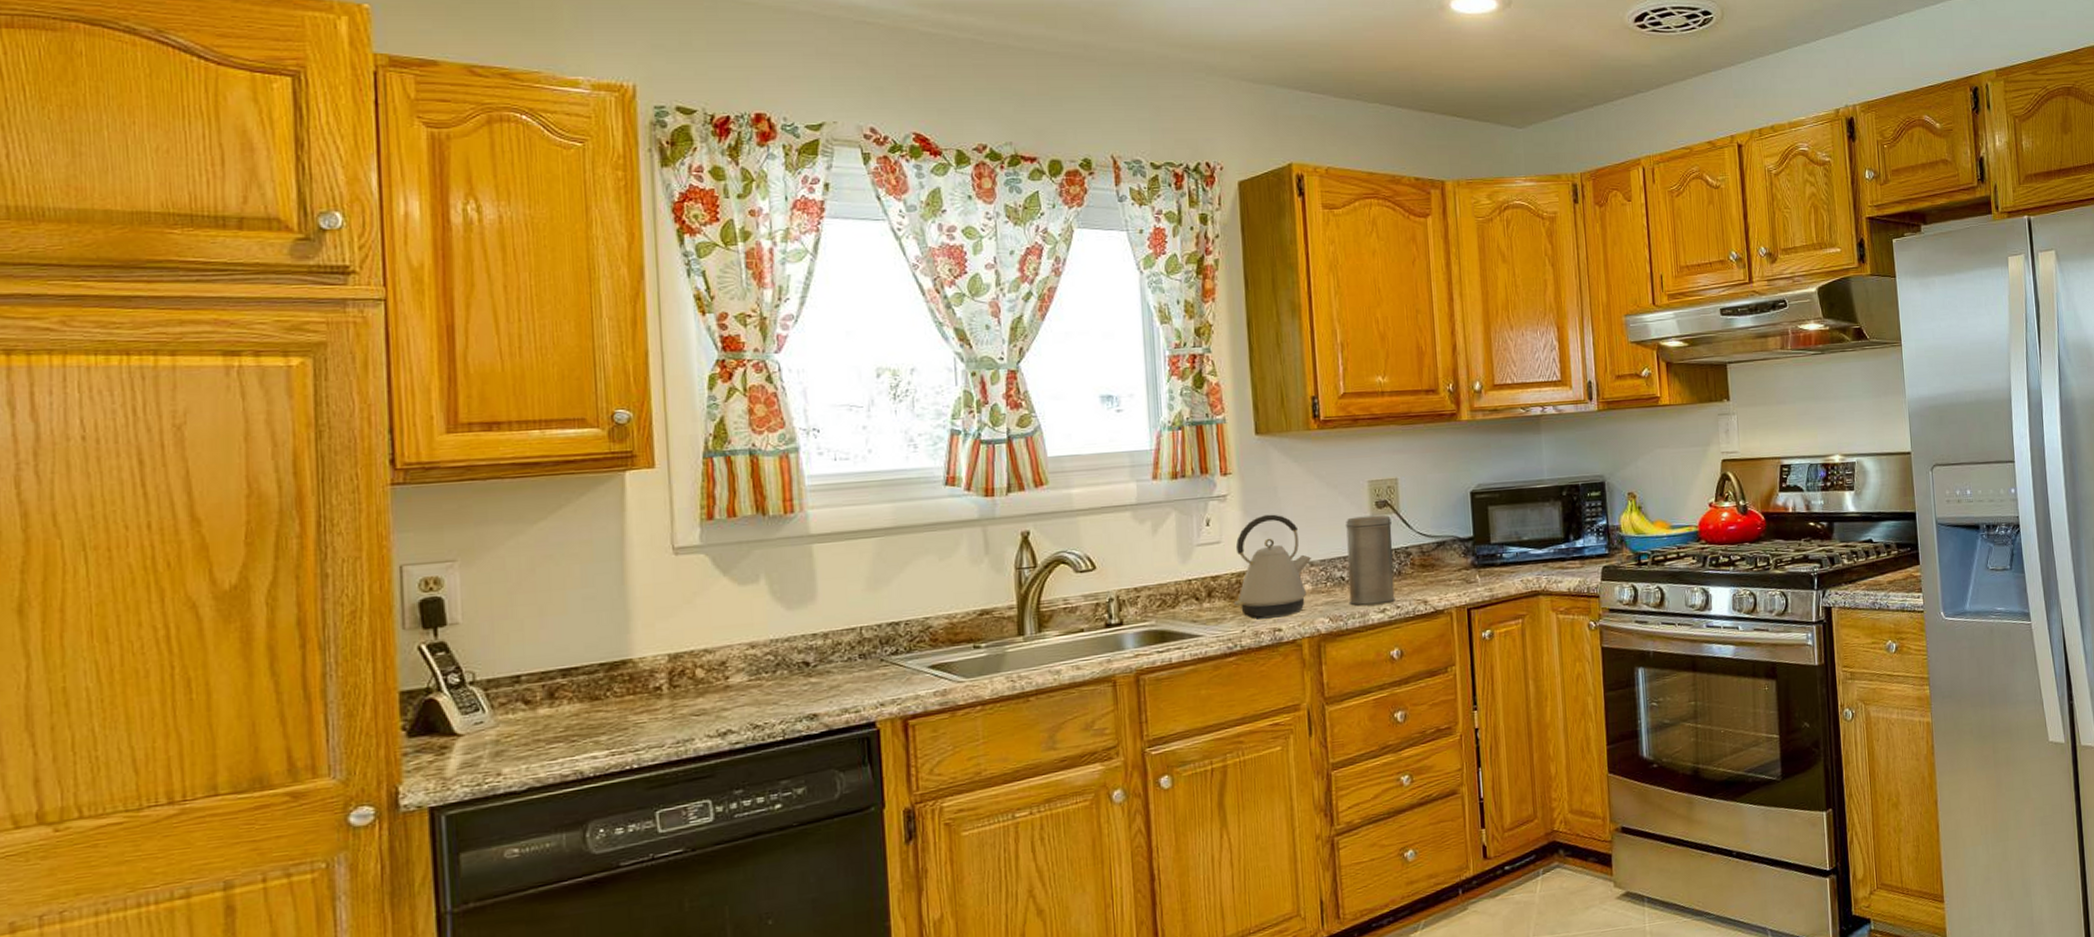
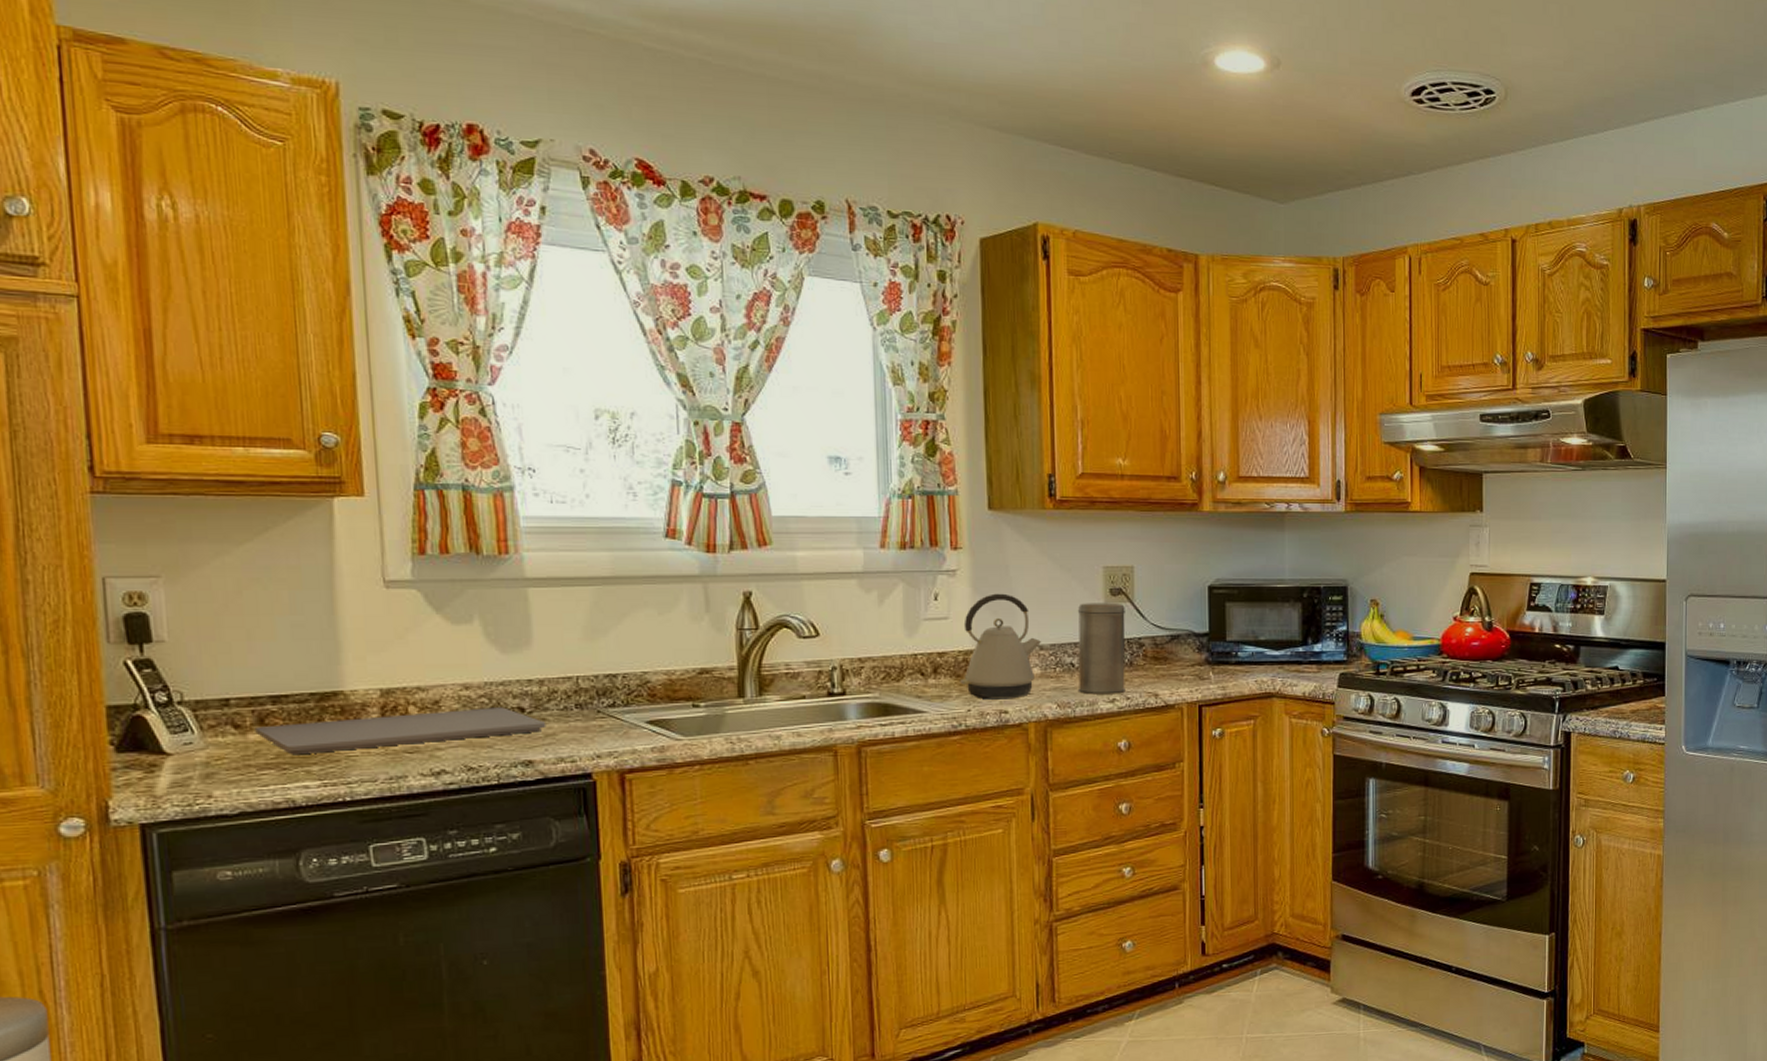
cutting board: none [545,663,831,727] -> present [255,707,547,755]

